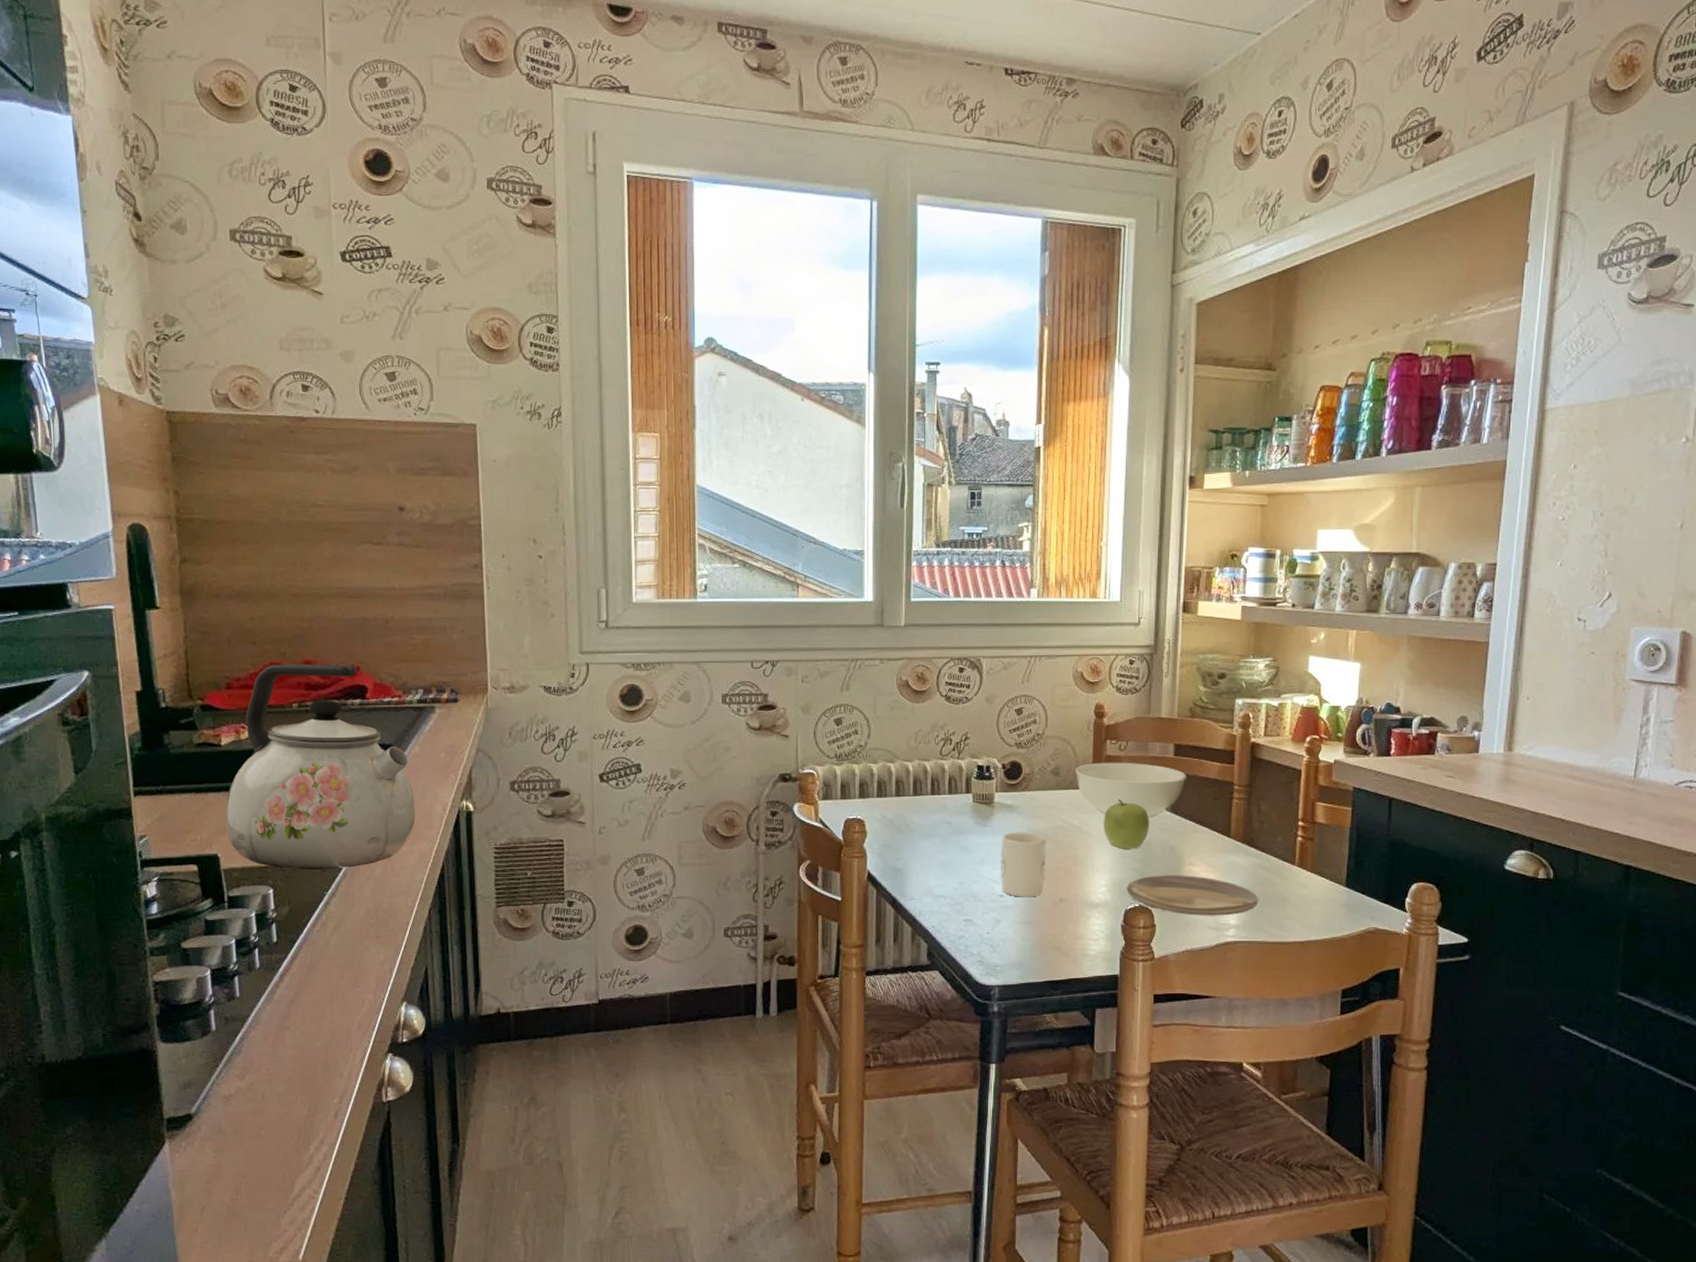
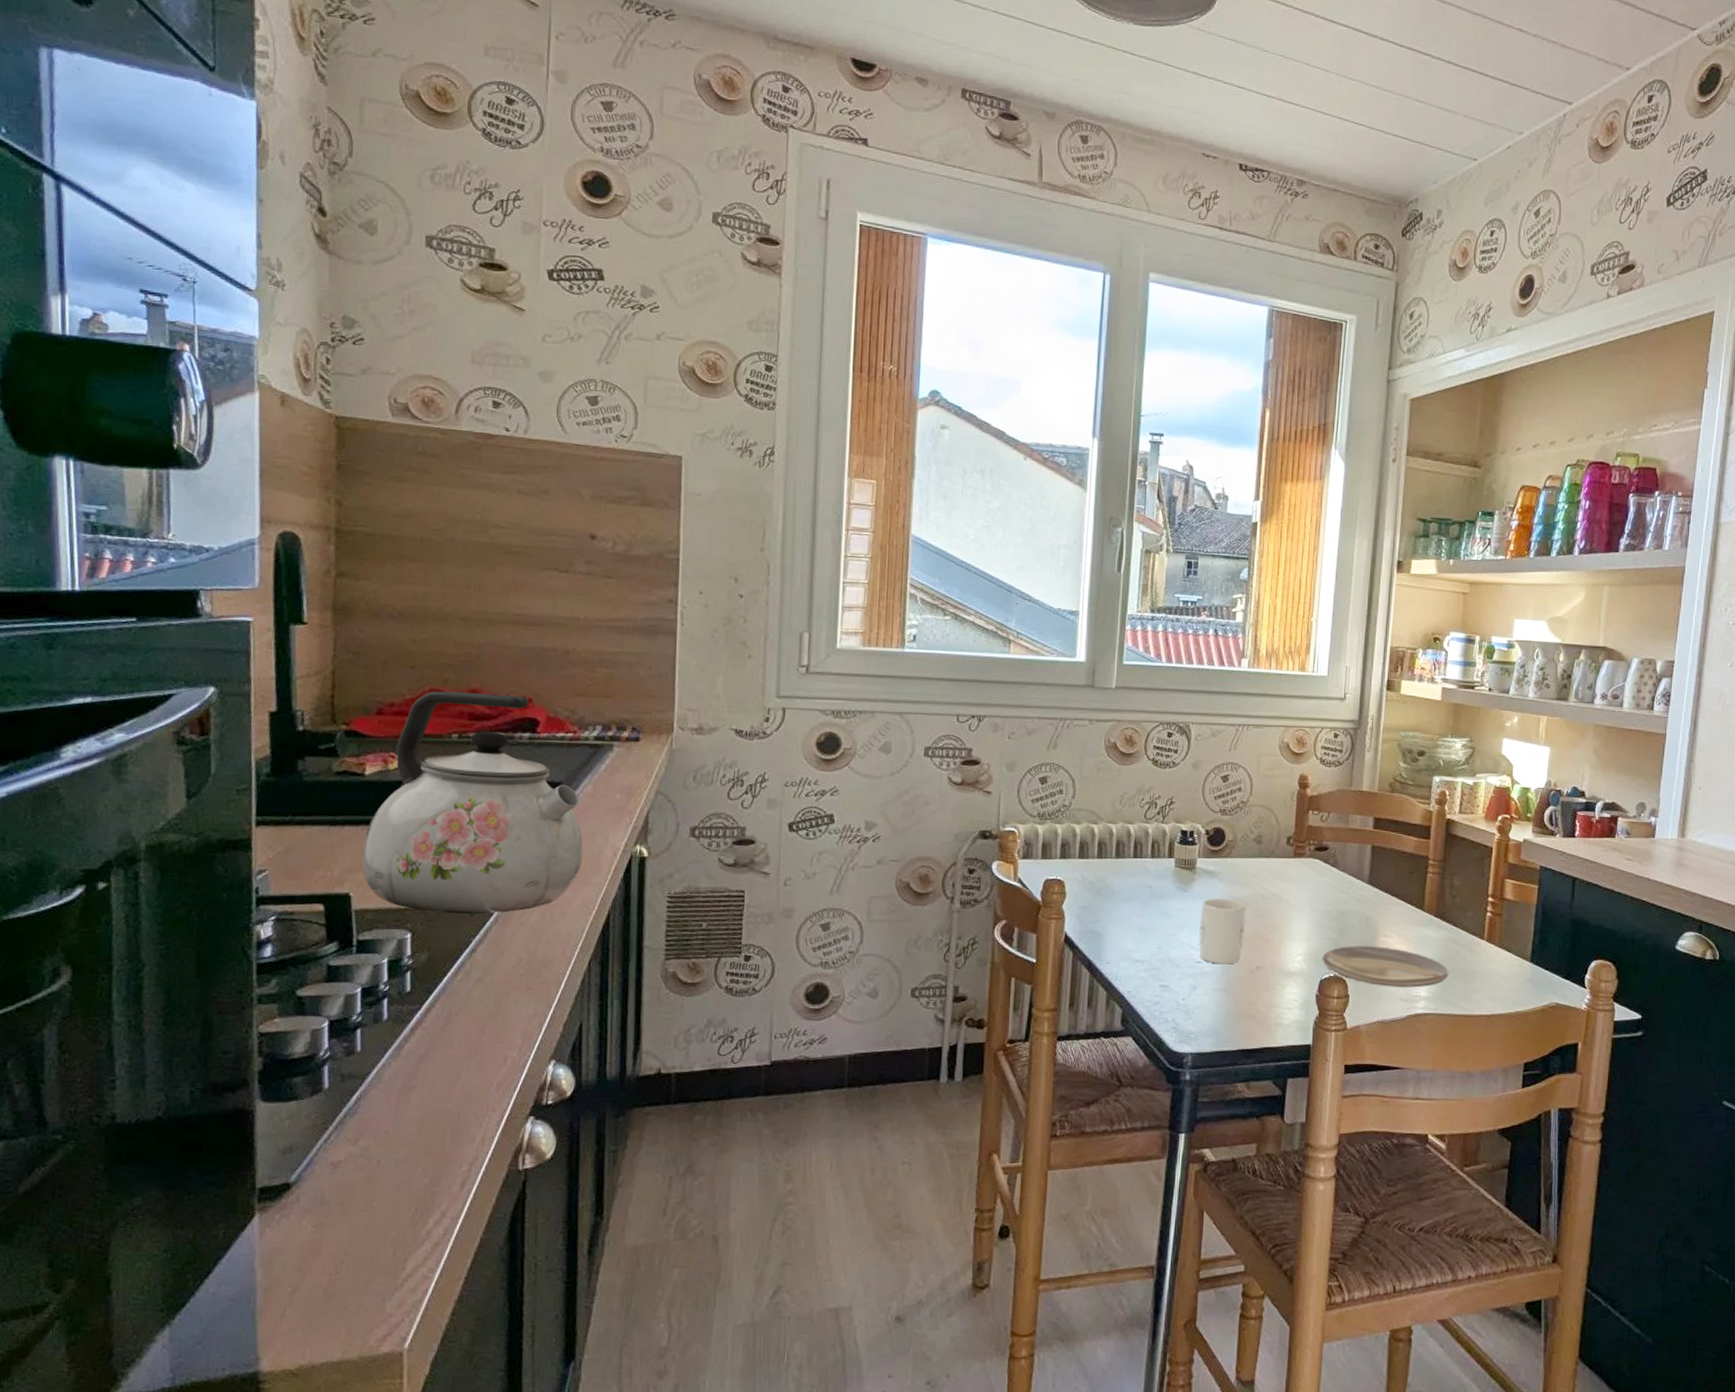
bowl: present [1074,762,1187,818] -> none [1276,832,1385,889]
fruit: present [1103,799,1150,849] -> none [1302,869,1348,919]

